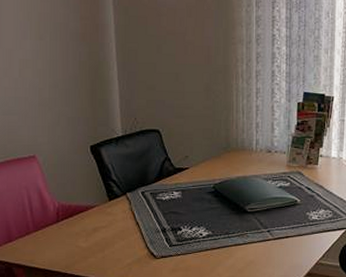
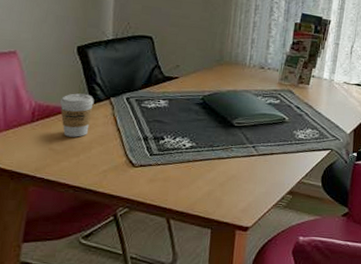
coffee cup: none [81,191,112,234] -> present [60,93,94,137]

